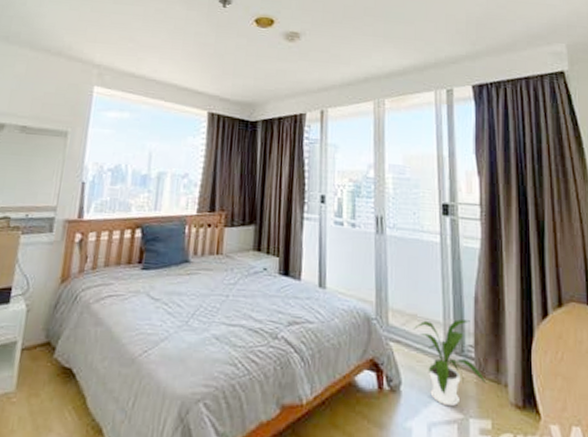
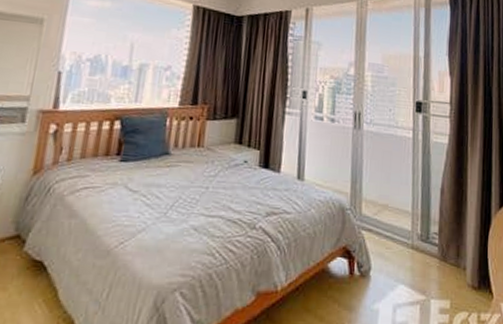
house plant: present [413,319,486,407] -> none [384,209,447,289]

